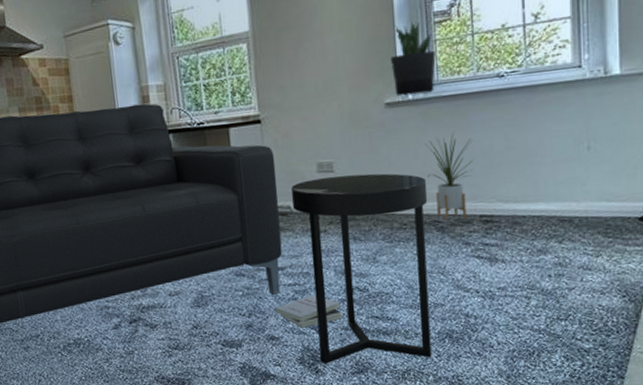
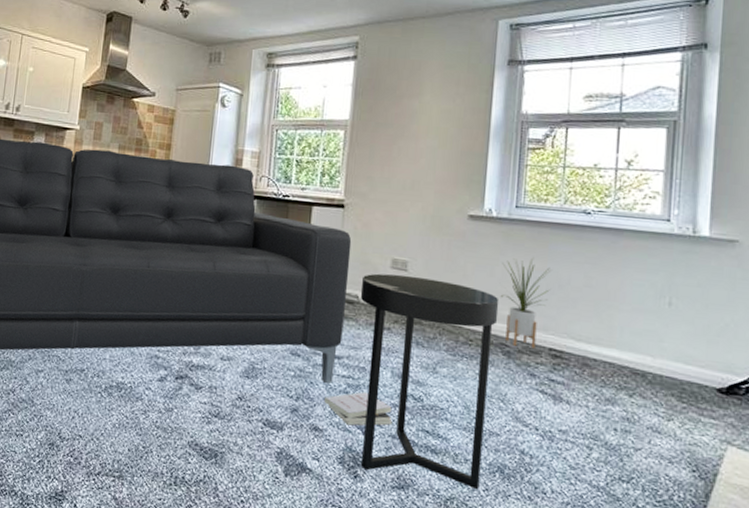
planter: present [390,22,436,97] -> none [479,143,525,215]

